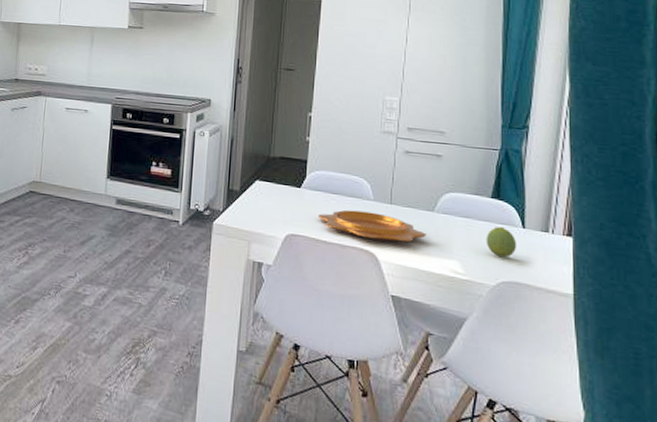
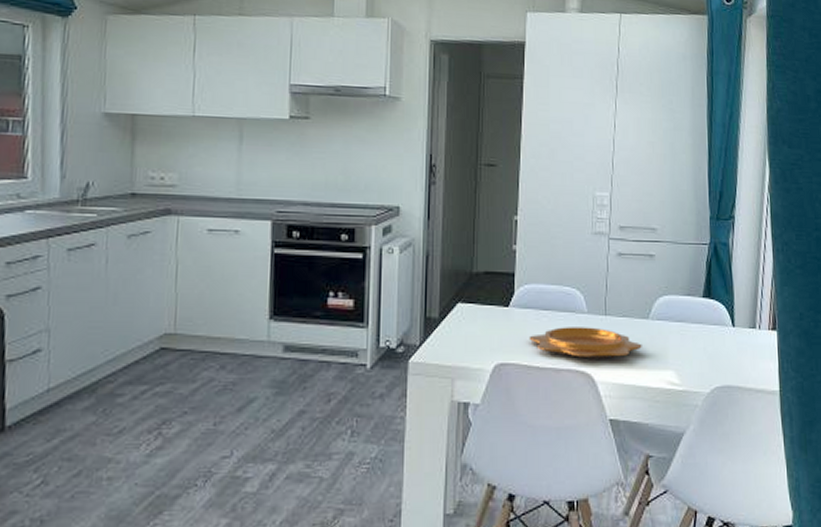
fruit: present [486,226,517,258] -> none [699,327,728,361]

